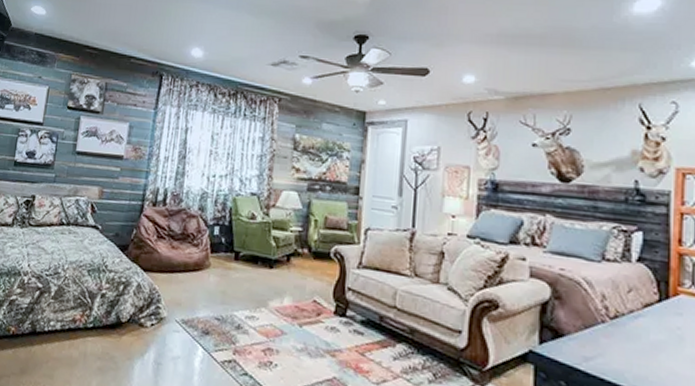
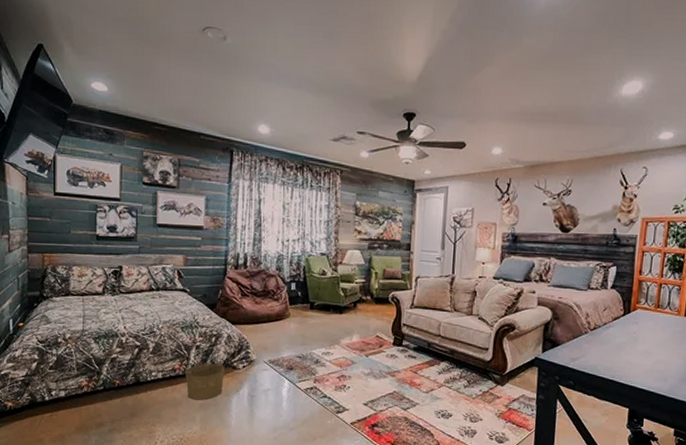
basket: none [85,315,131,363] -> present [185,361,226,400]

